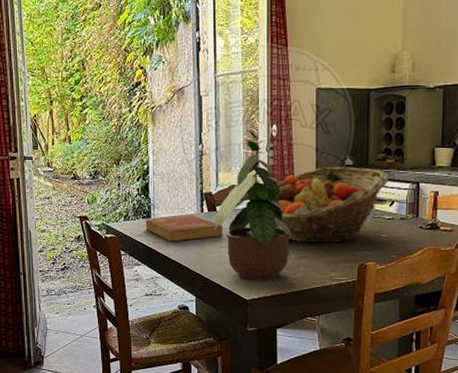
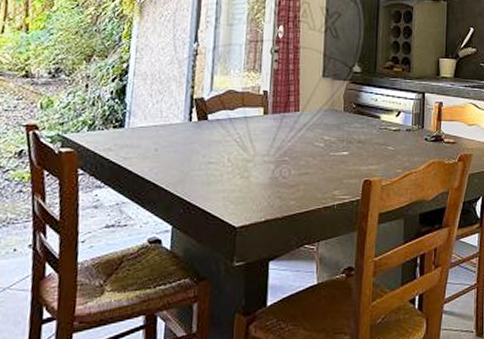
book: present [145,215,223,242] -> none [116,124,214,157]
potted plant: present [213,131,292,280] -> none [201,30,293,202]
fruit basket: present [275,167,389,244] -> none [276,74,396,158]

